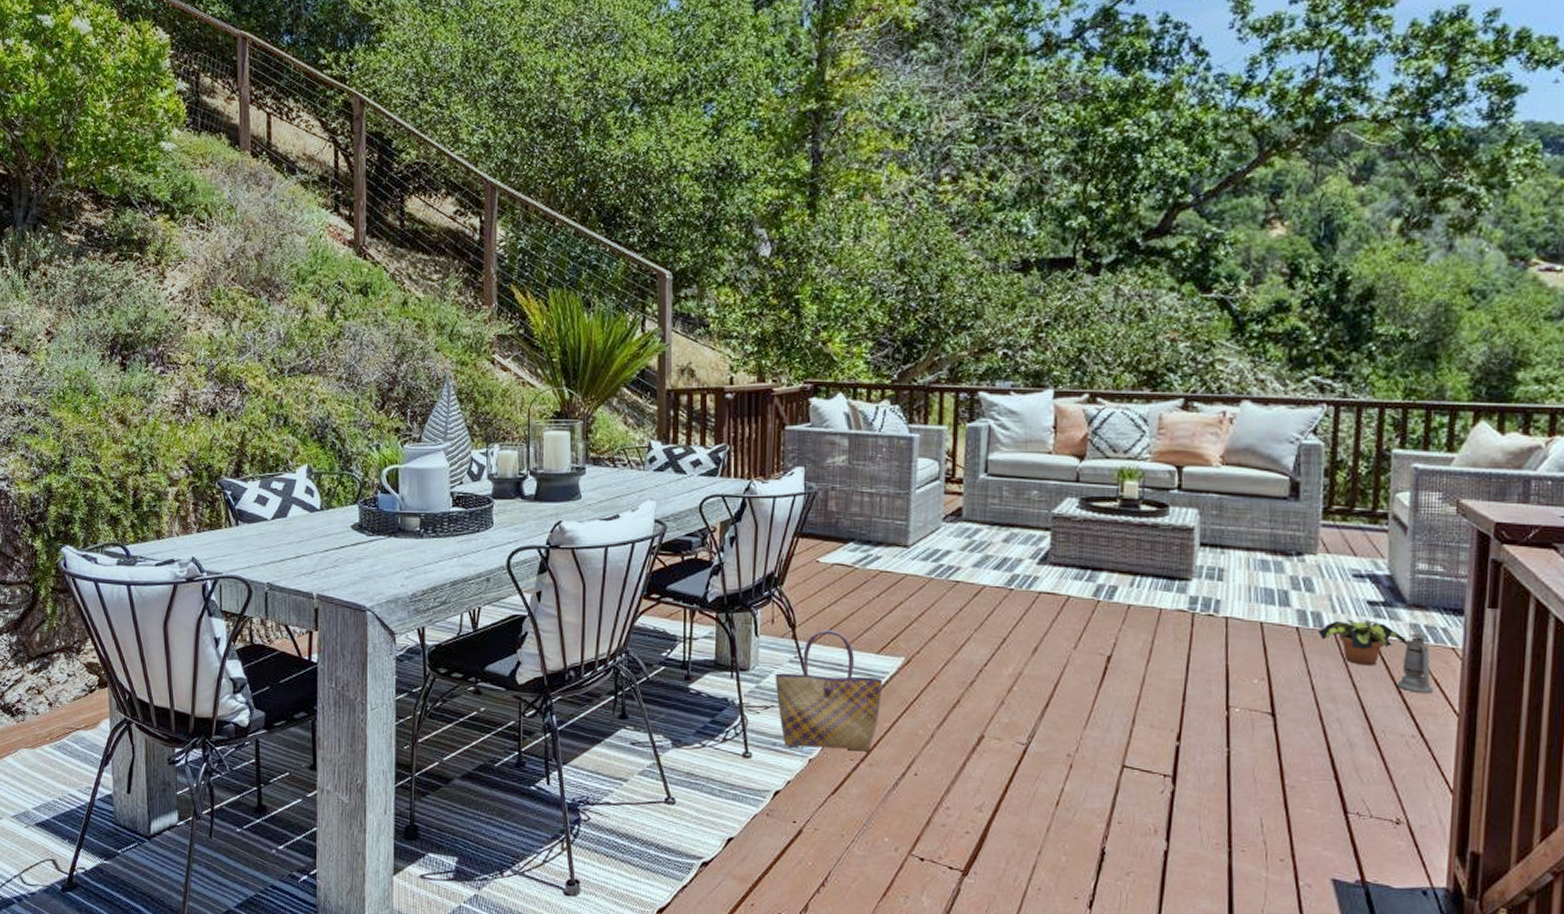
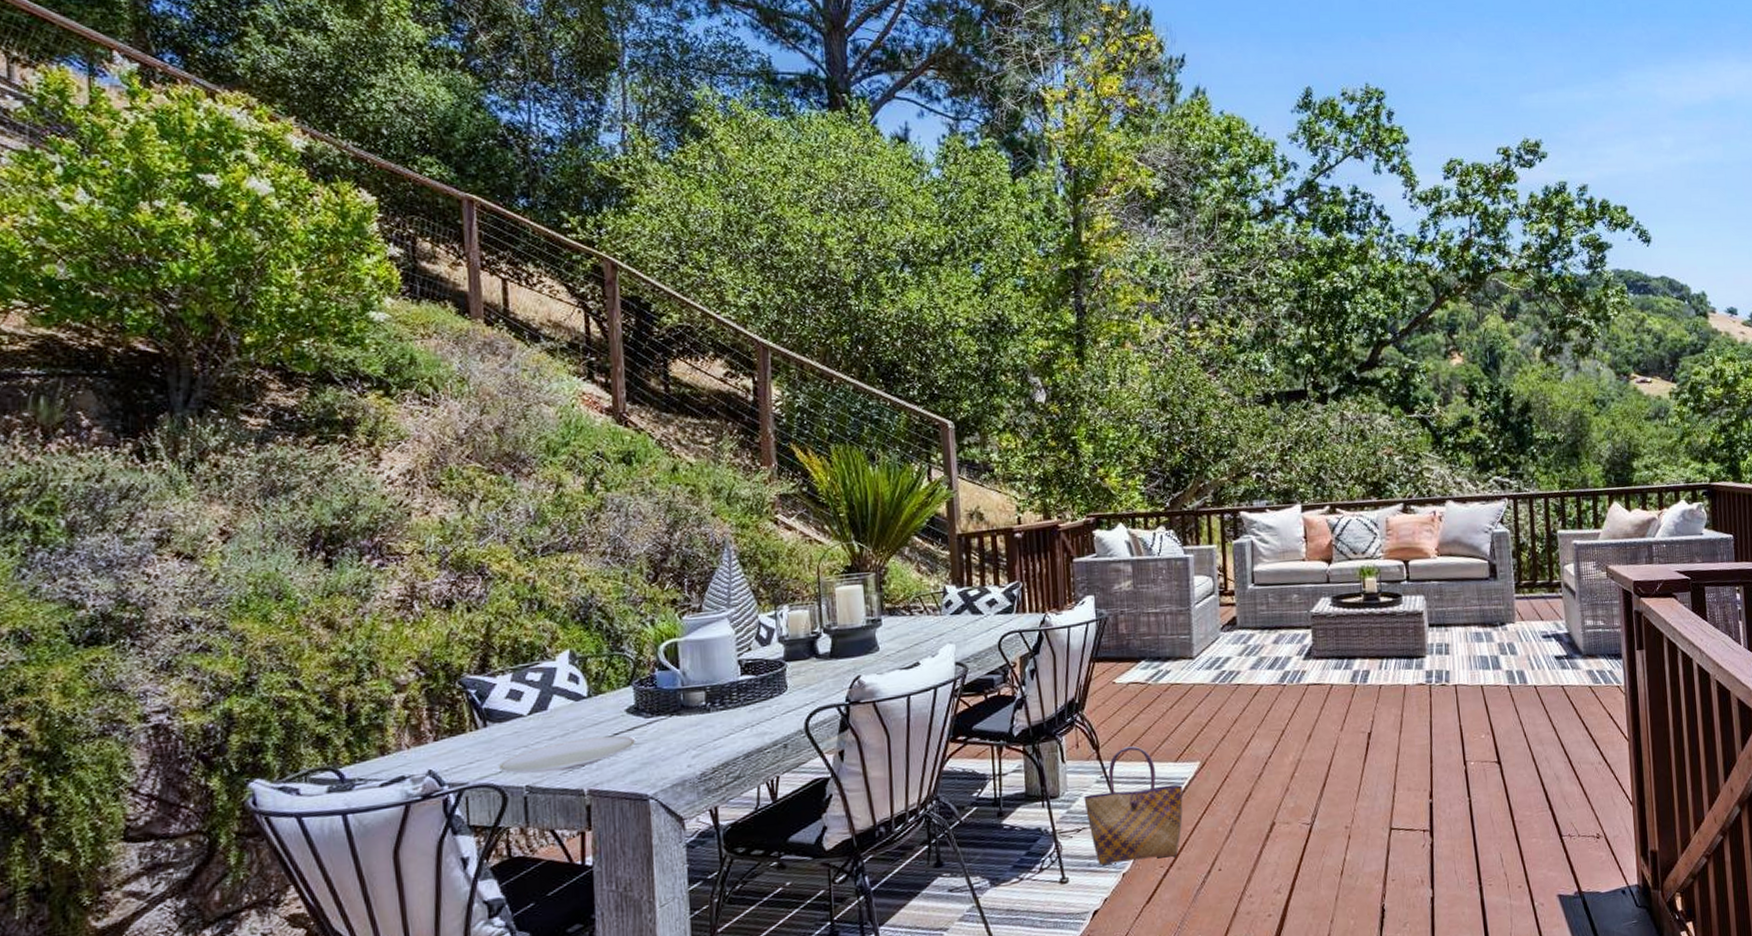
plate: none [245,547,359,574] -> present [498,735,636,774]
flower pot: present [1318,619,1409,666] -> none [1523,672,1588,711]
lantern: present [1396,608,1434,693] -> none [1583,656,1609,727]

